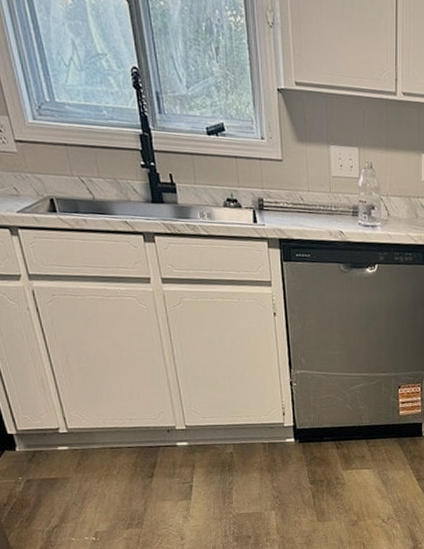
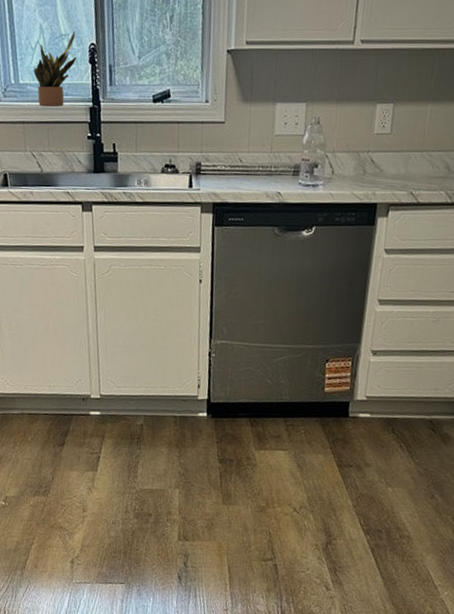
potted plant: none [71,52,119,131] -> present [34,32,77,108]

